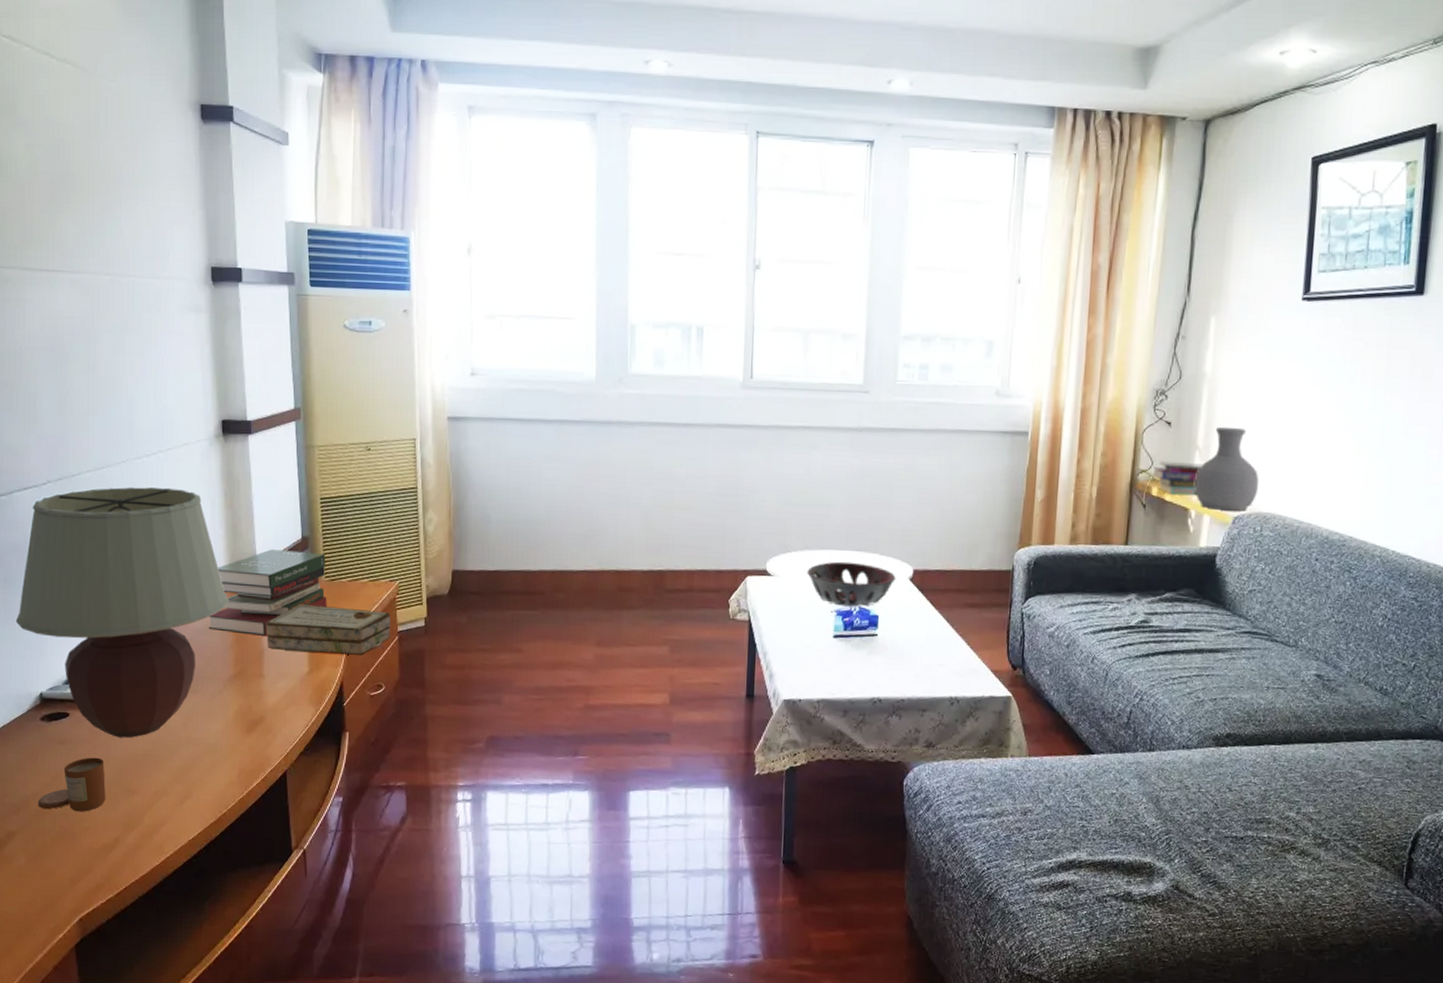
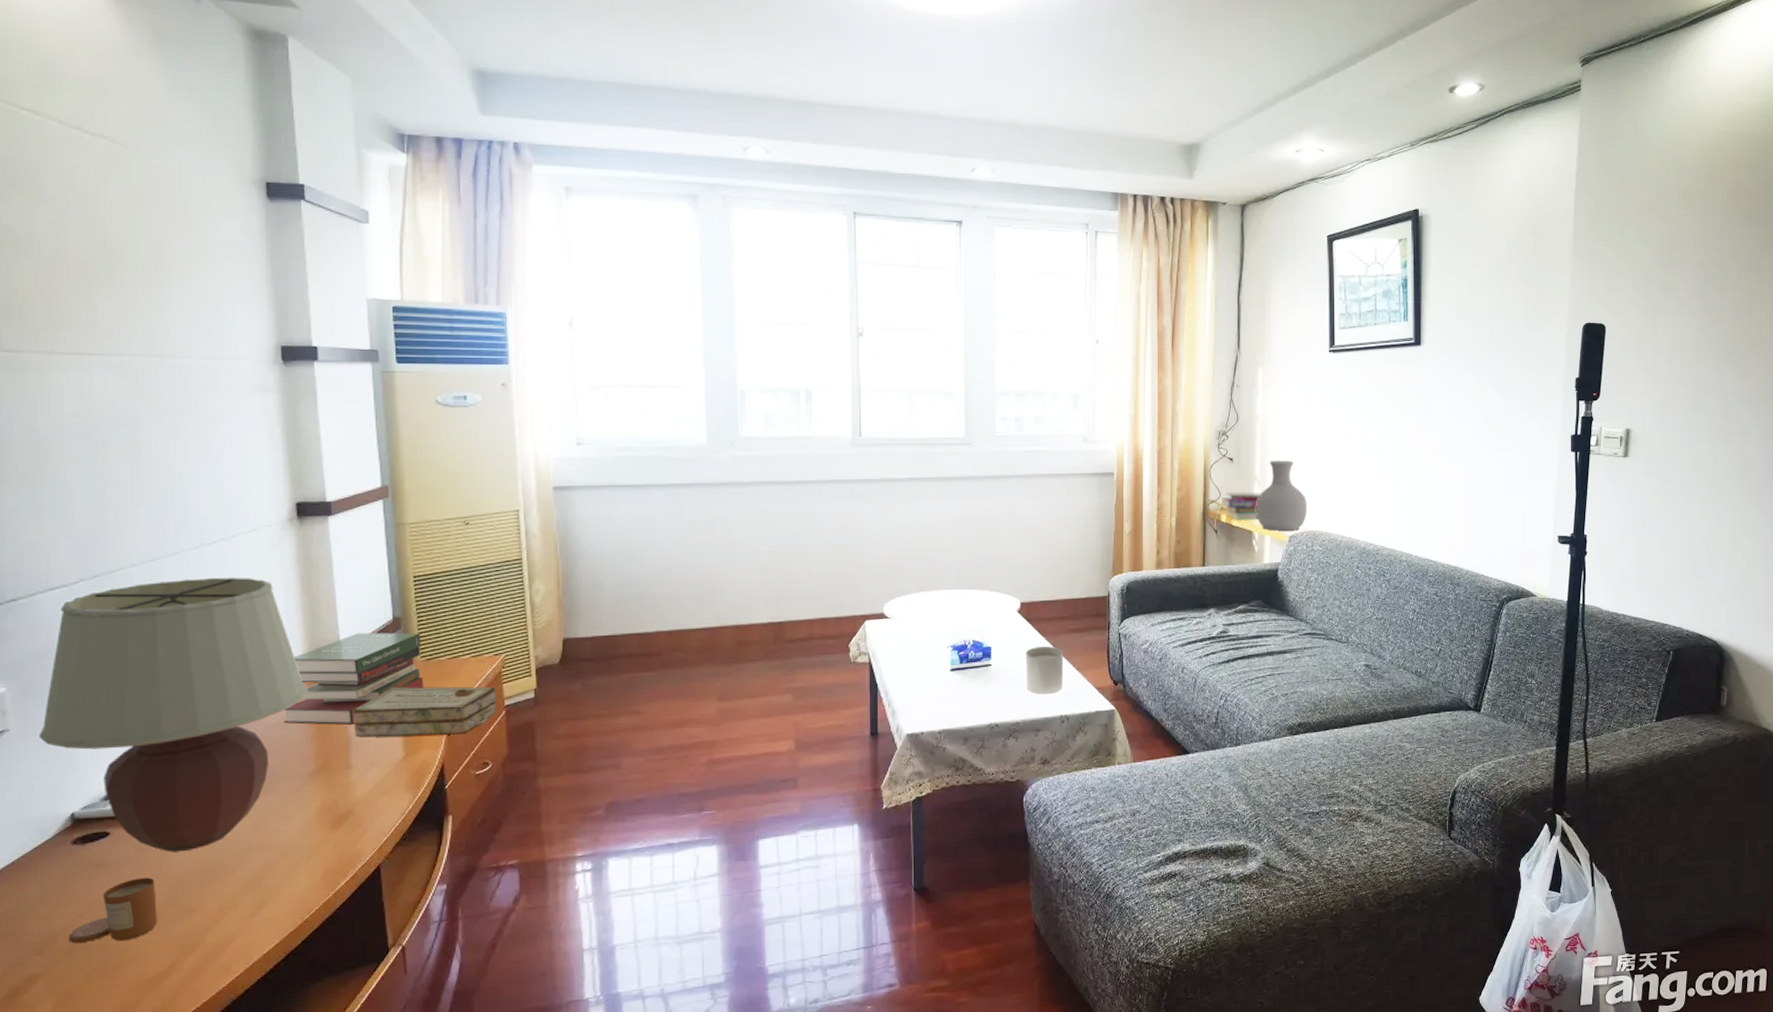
decorative bowl: present [807,561,896,607] -> none [922,600,1005,641]
mug: none [913,619,958,674] -> present [1025,646,1064,695]

